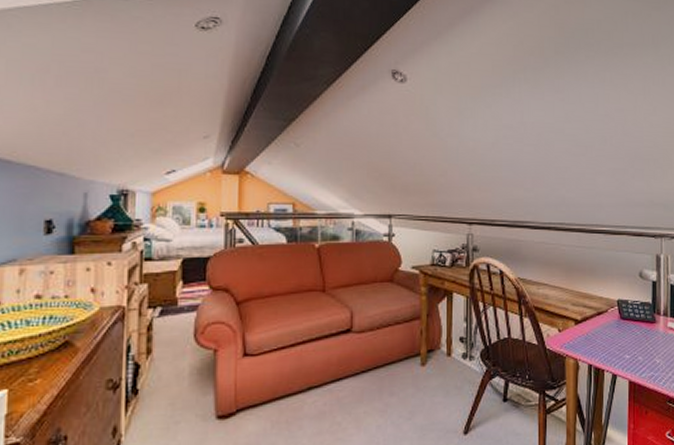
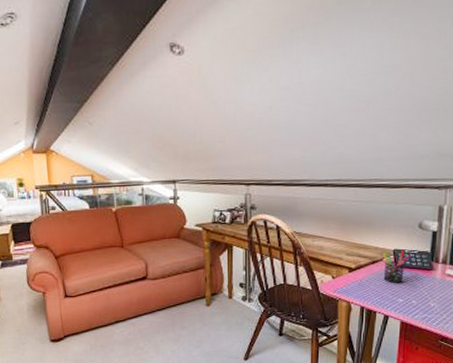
pen holder: none [608,301,635,337] -> present [383,251,412,283]

